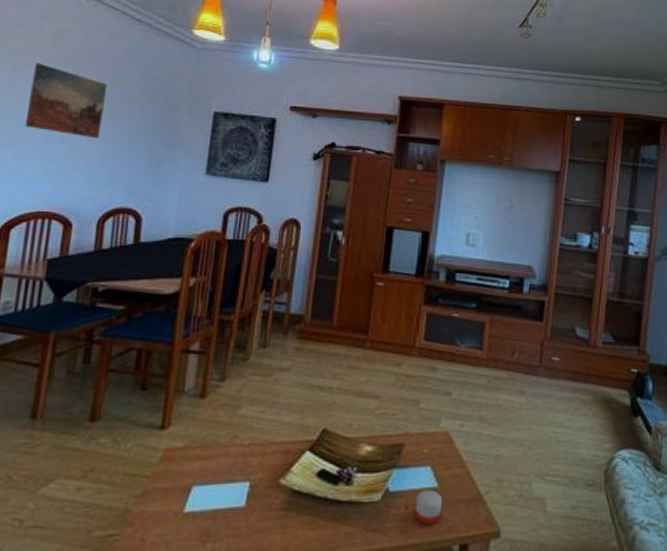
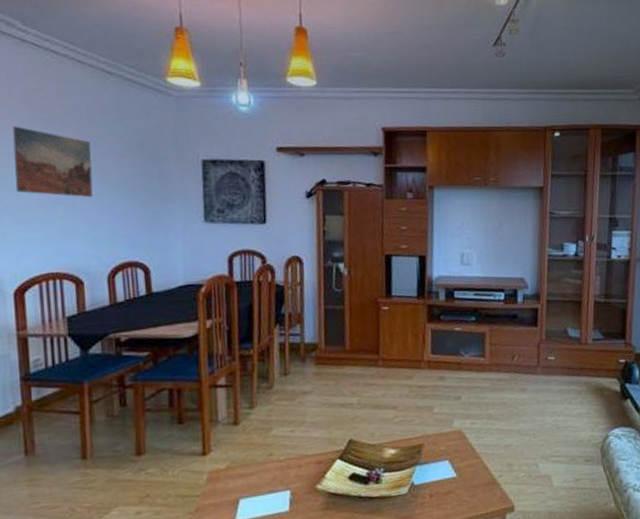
candle: present [415,490,443,525] -> none [438,479,462,508]

